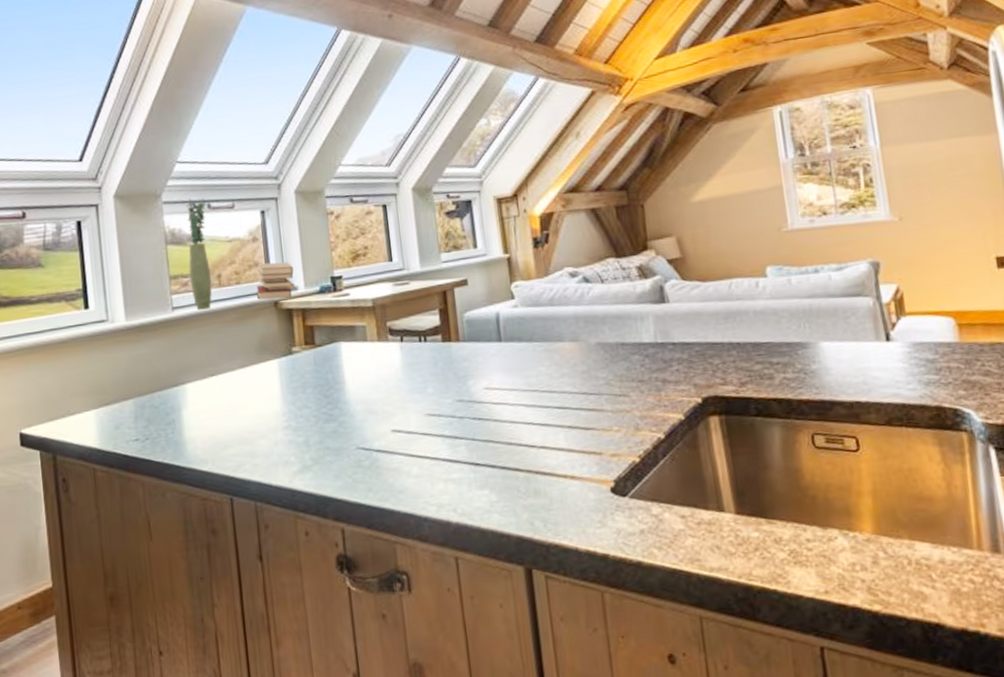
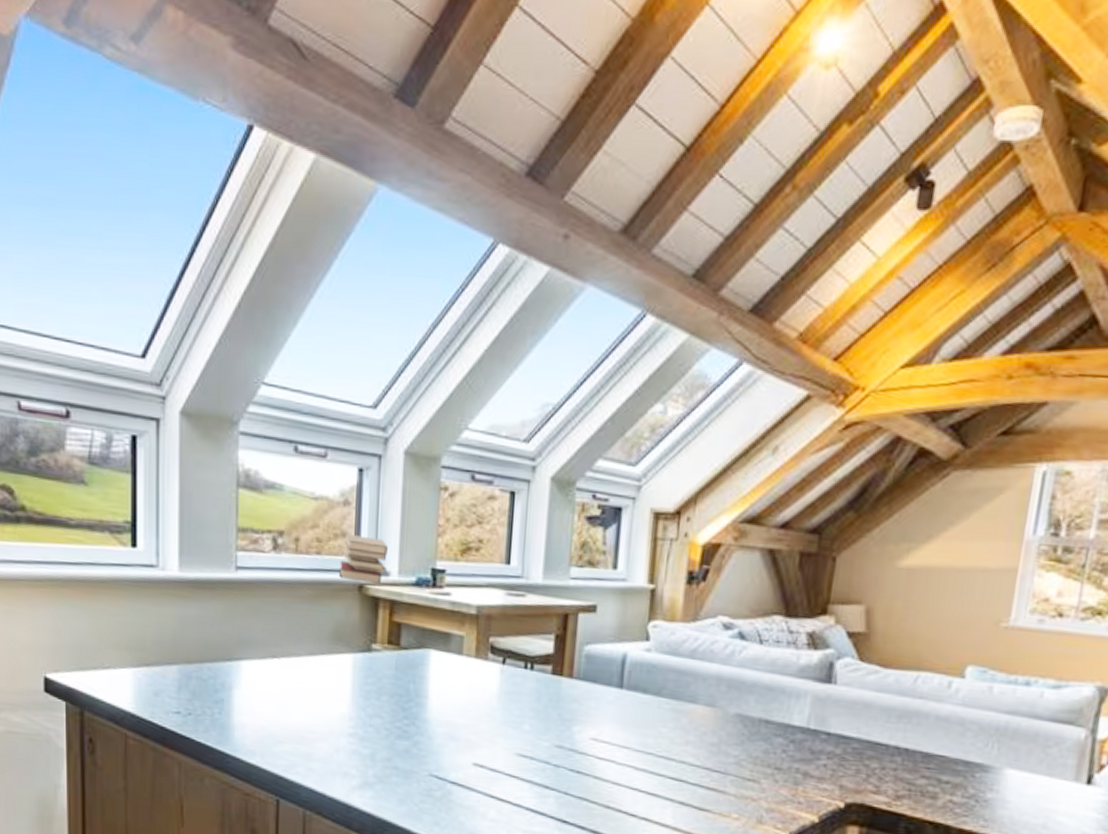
vase: present [186,198,212,310] -> none [260,434,293,577]

